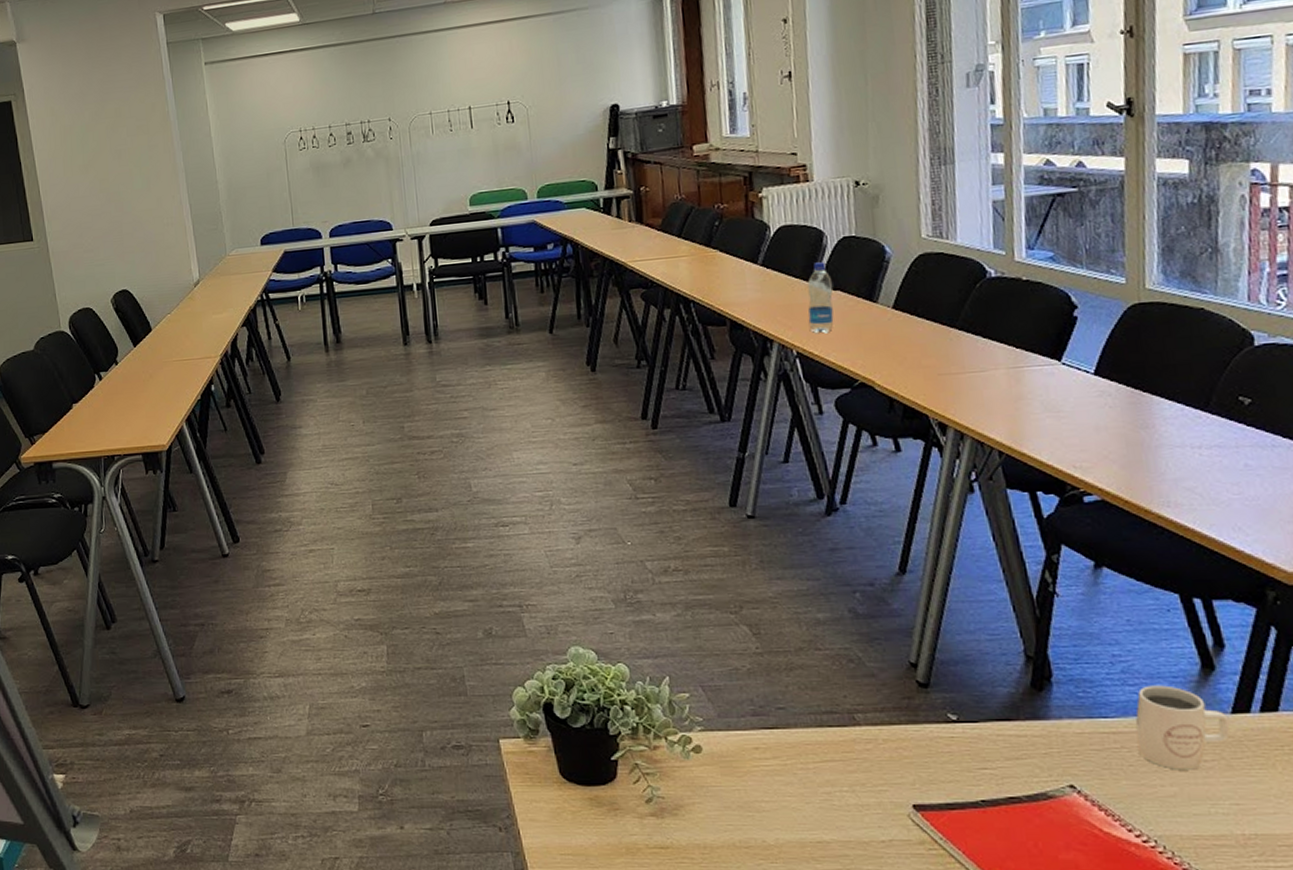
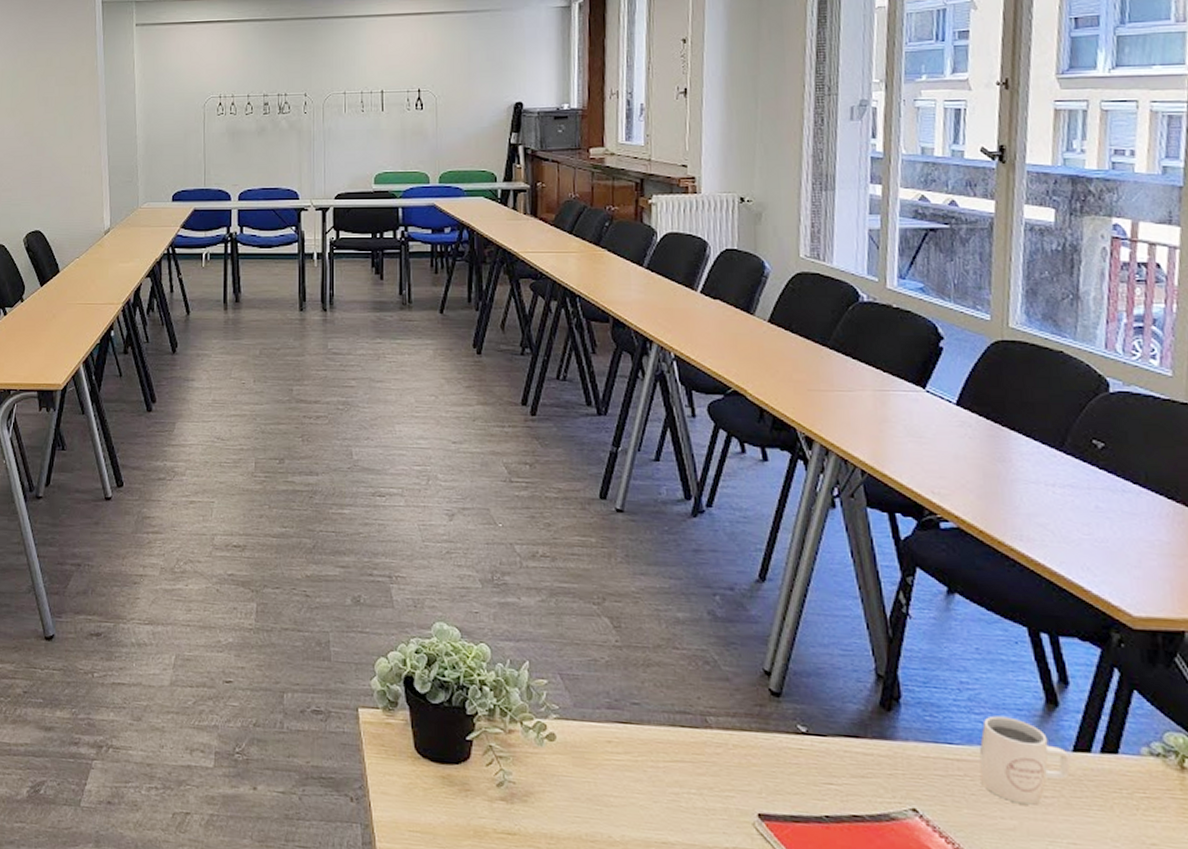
bottle: present [807,262,834,334] -> none [687,271,713,340]

